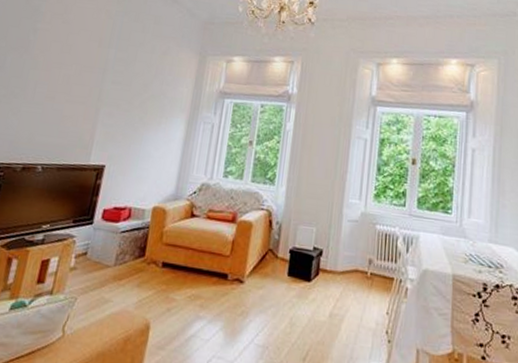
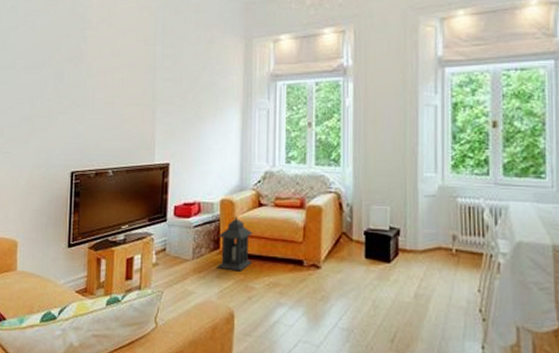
lantern: none [139,225,182,282] -> present [217,216,254,272]

